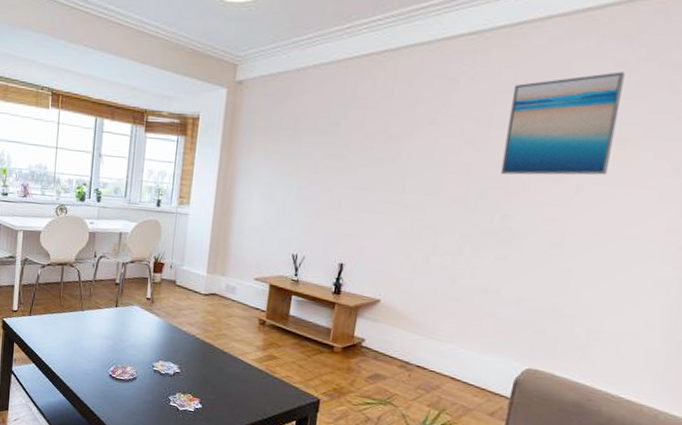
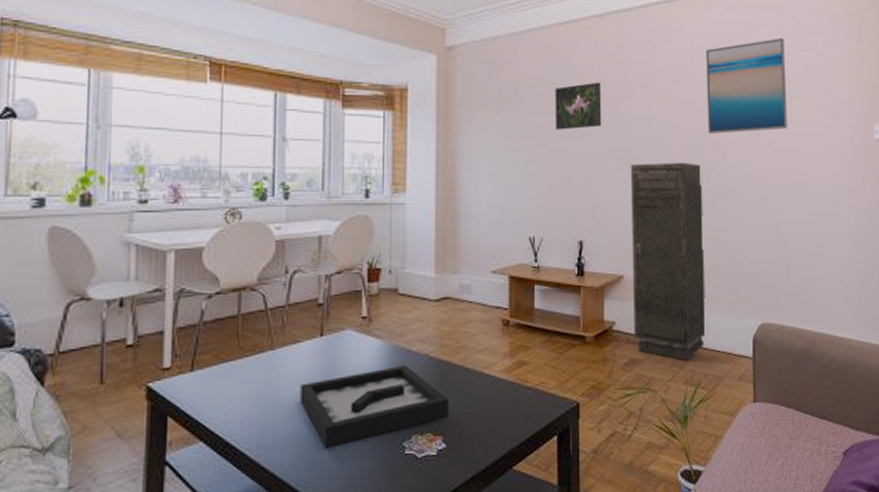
decorative tray: none [98,338,207,388] -> present [300,364,448,448]
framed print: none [331,116,386,162] -> present [554,82,602,130]
storage cabinet: none [382,198,485,387] -> present [630,162,706,361]

